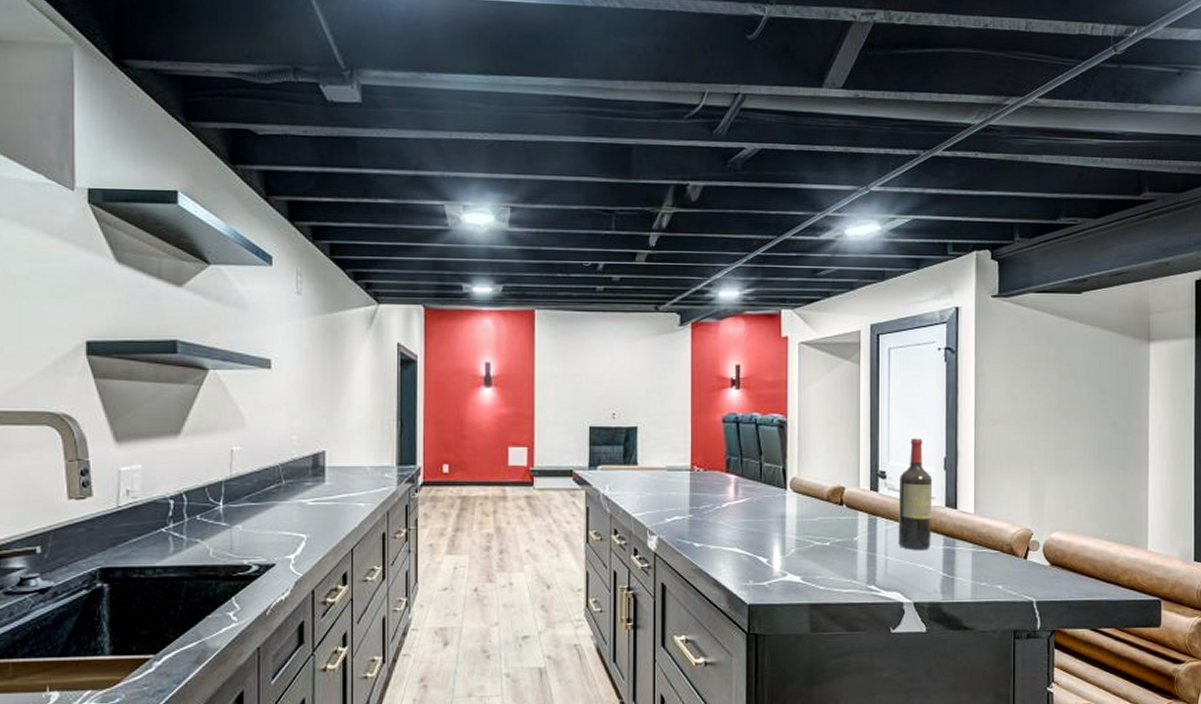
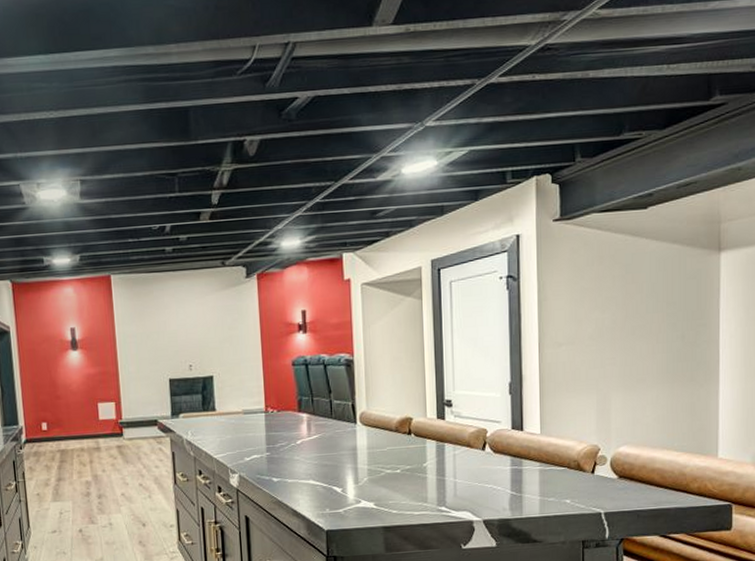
wine bottle: present [898,438,933,551] -> none [465,366,499,473]

